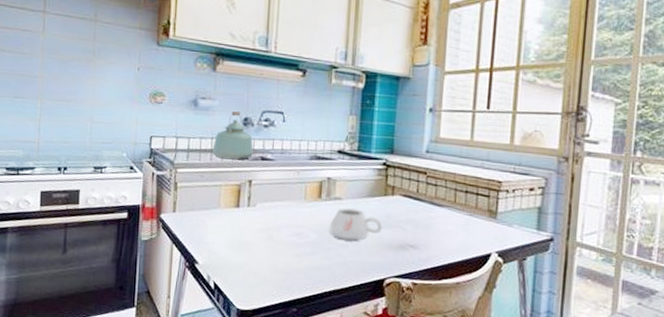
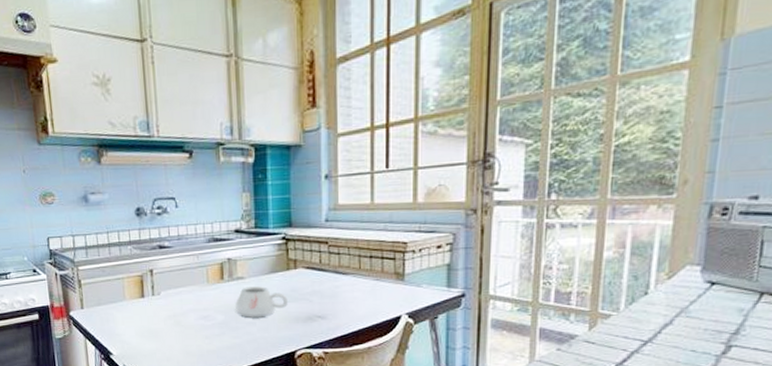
kettle: present [212,110,253,160] -> none [109,201,150,252]

